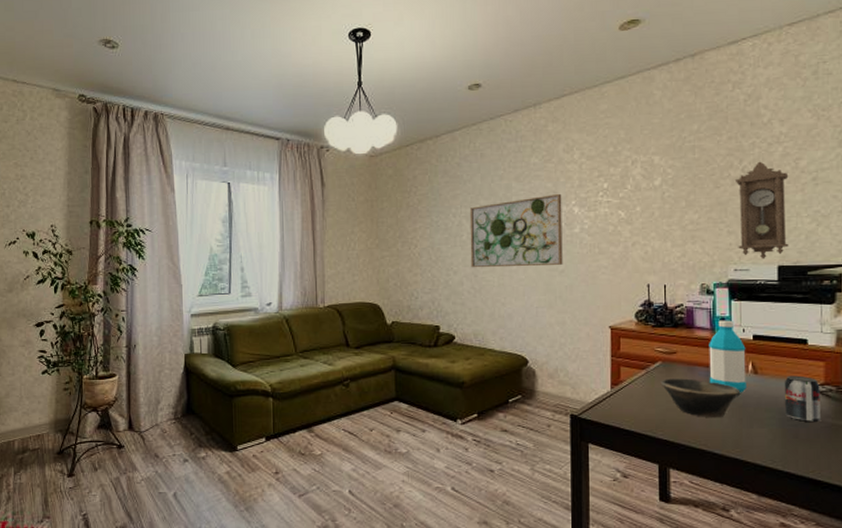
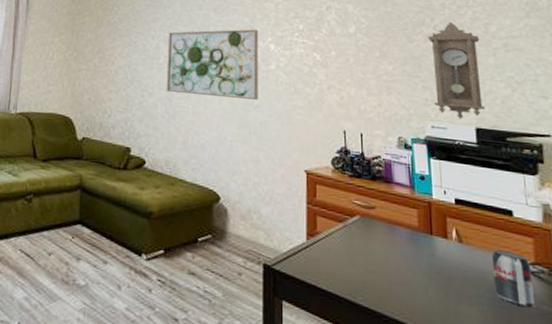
bowl: present [660,378,741,418] -> none [359,236,446,289]
water bottle: present [709,320,746,393] -> none [409,178,451,263]

